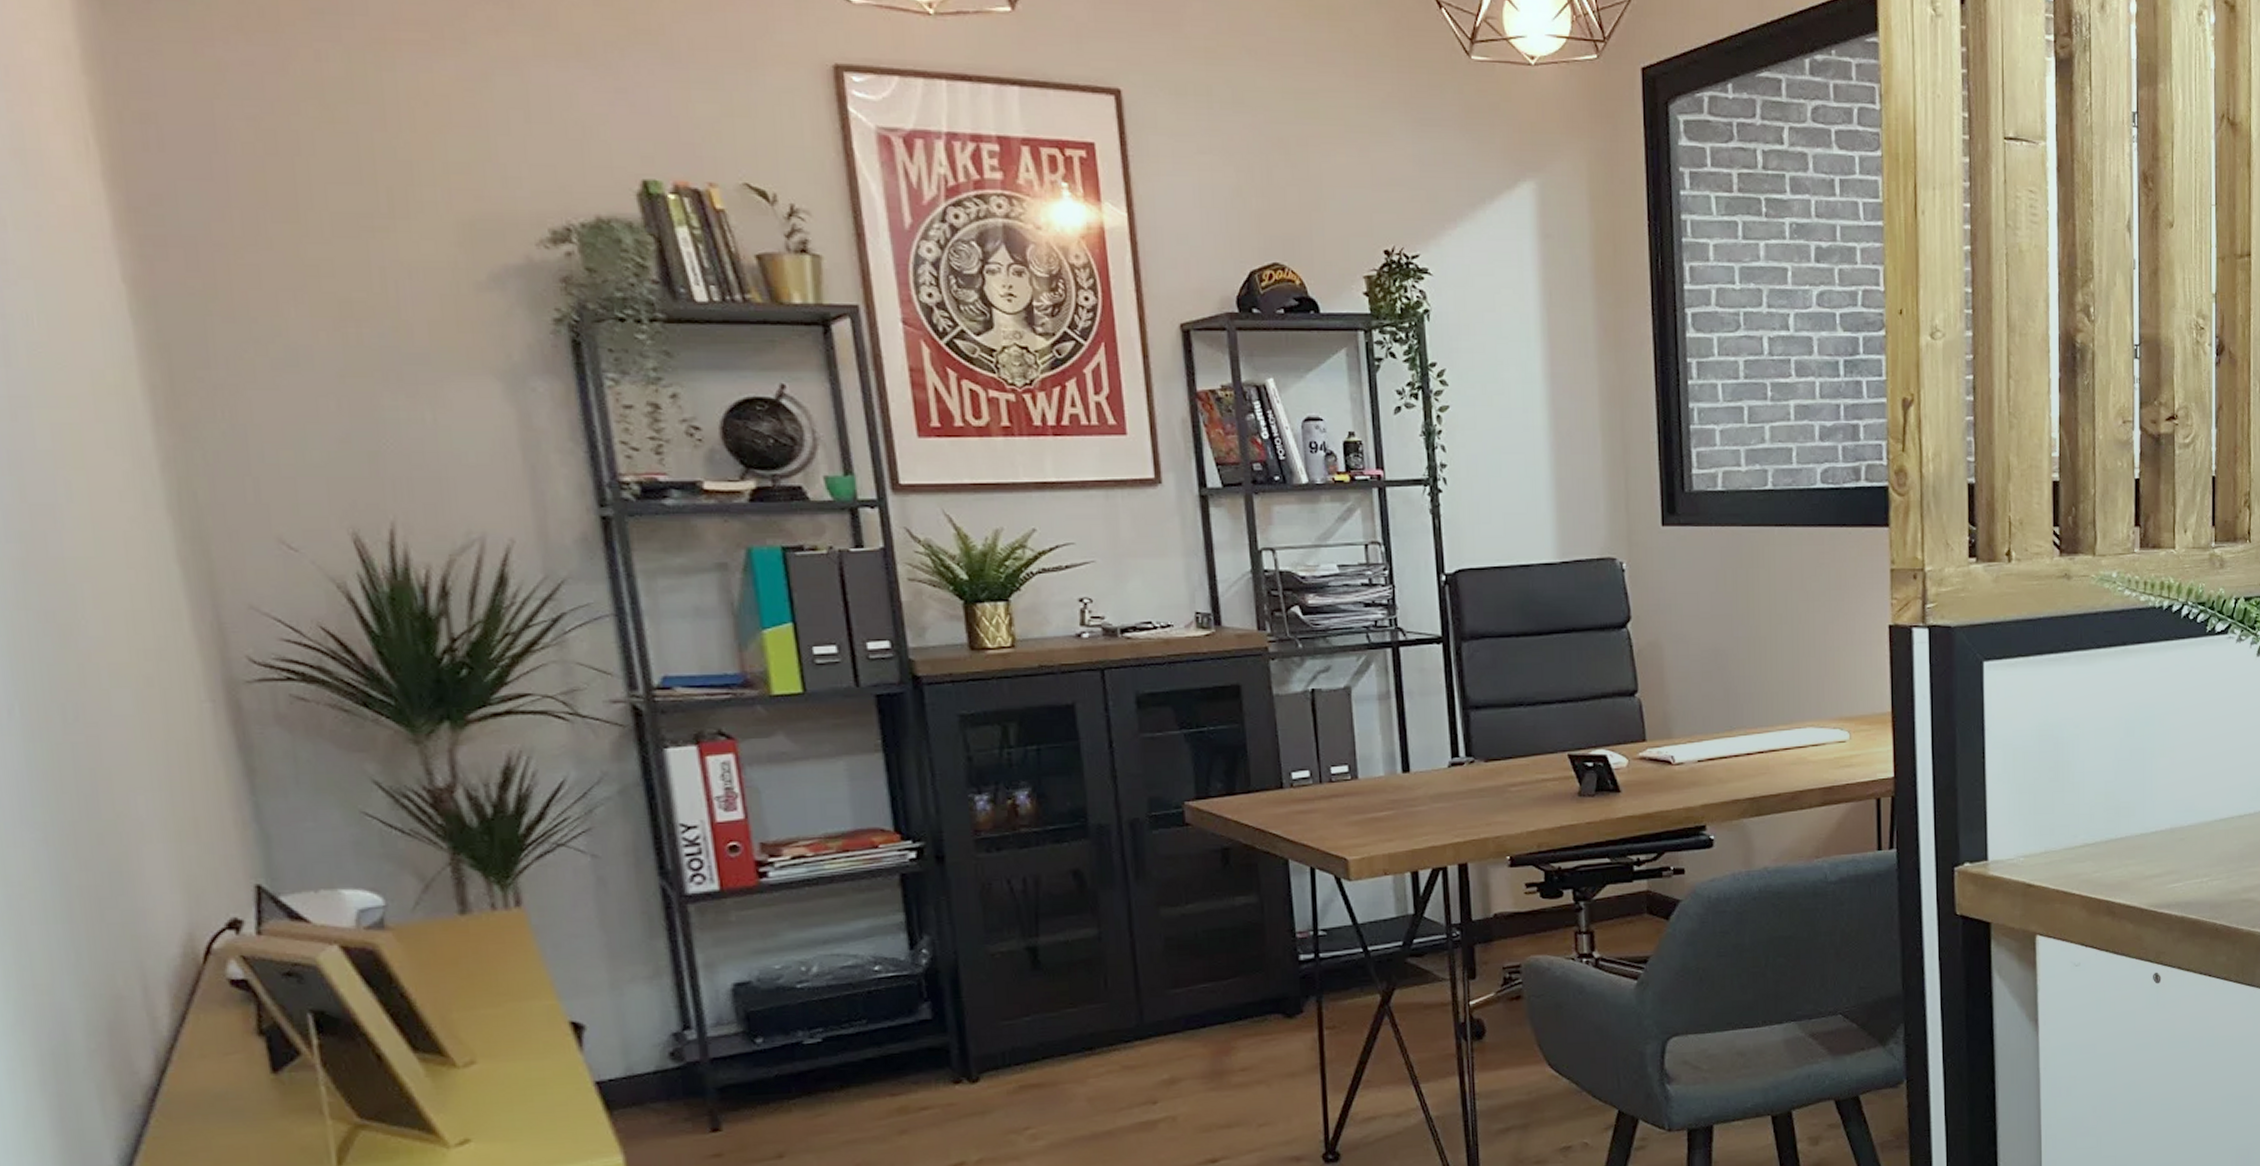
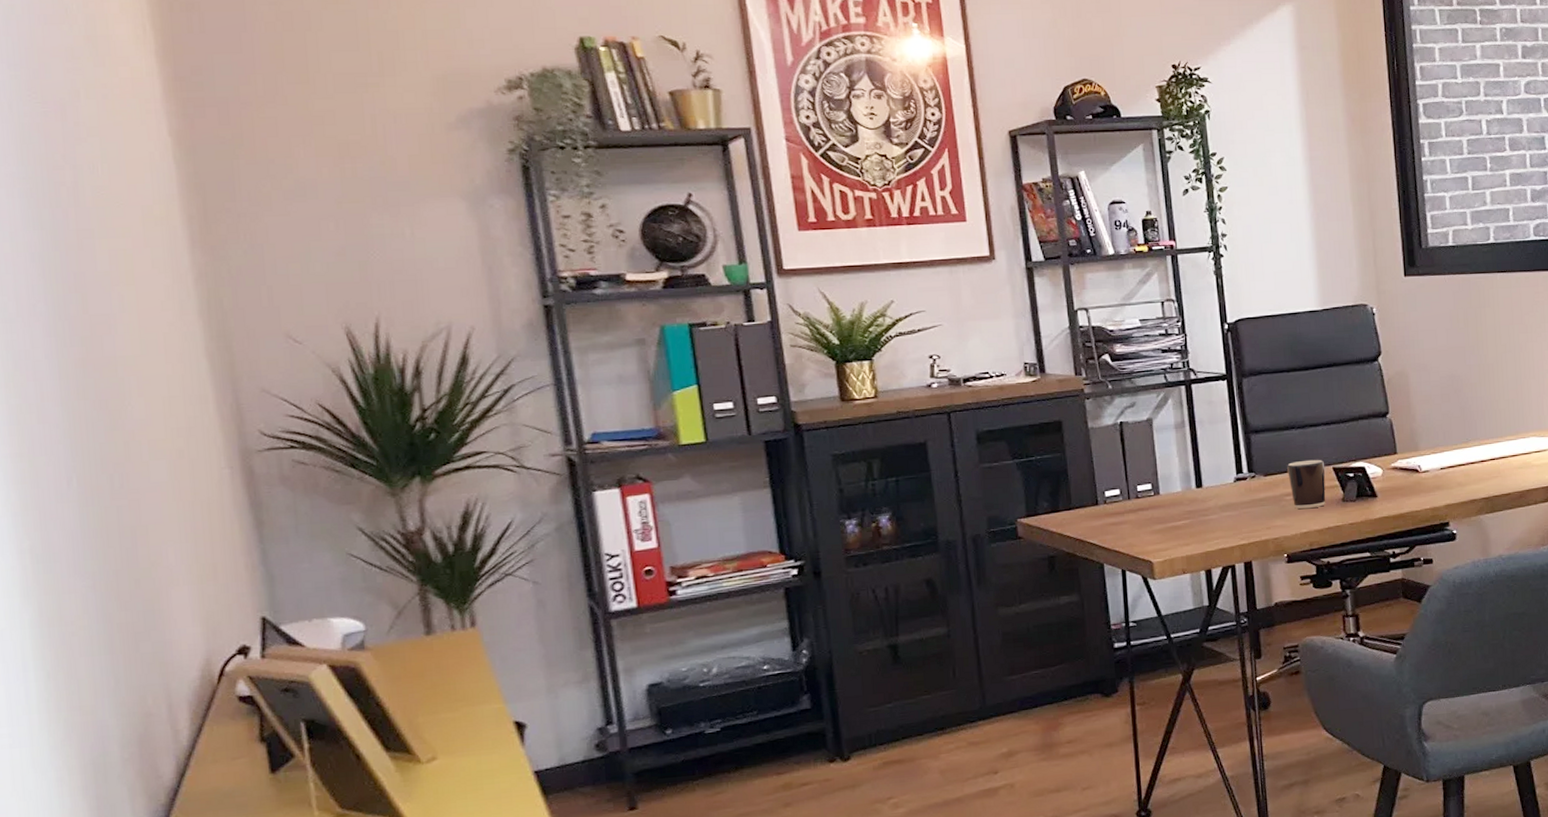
mug: none [1512,743,1559,804] -> present [1286,459,1326,510]

